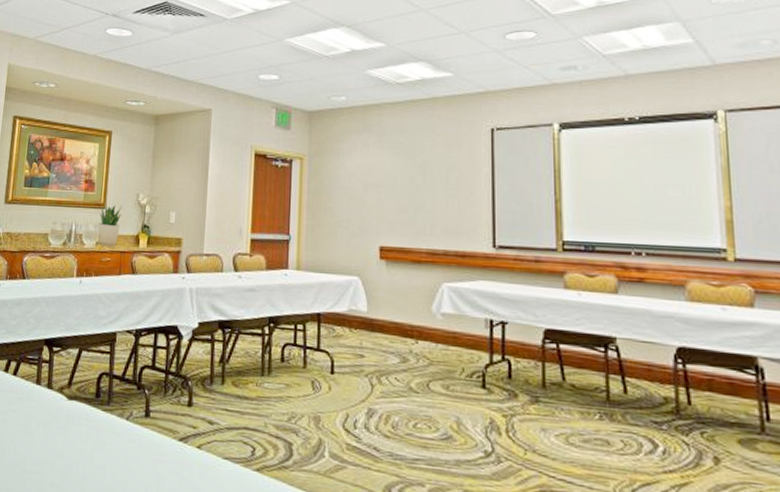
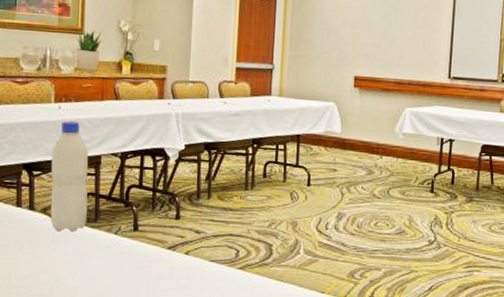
water bottle: none [66,295,105,414] -> present [50,120,89,232]

